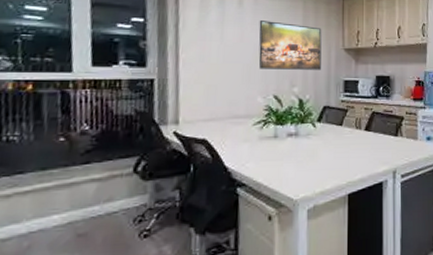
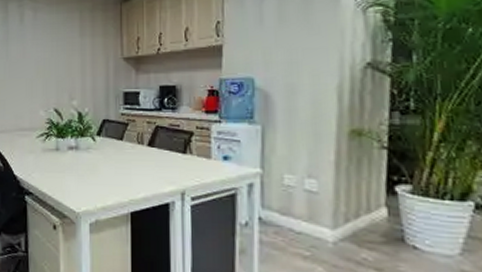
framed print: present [258,20,322,70] -> none [38,35,99,83]

